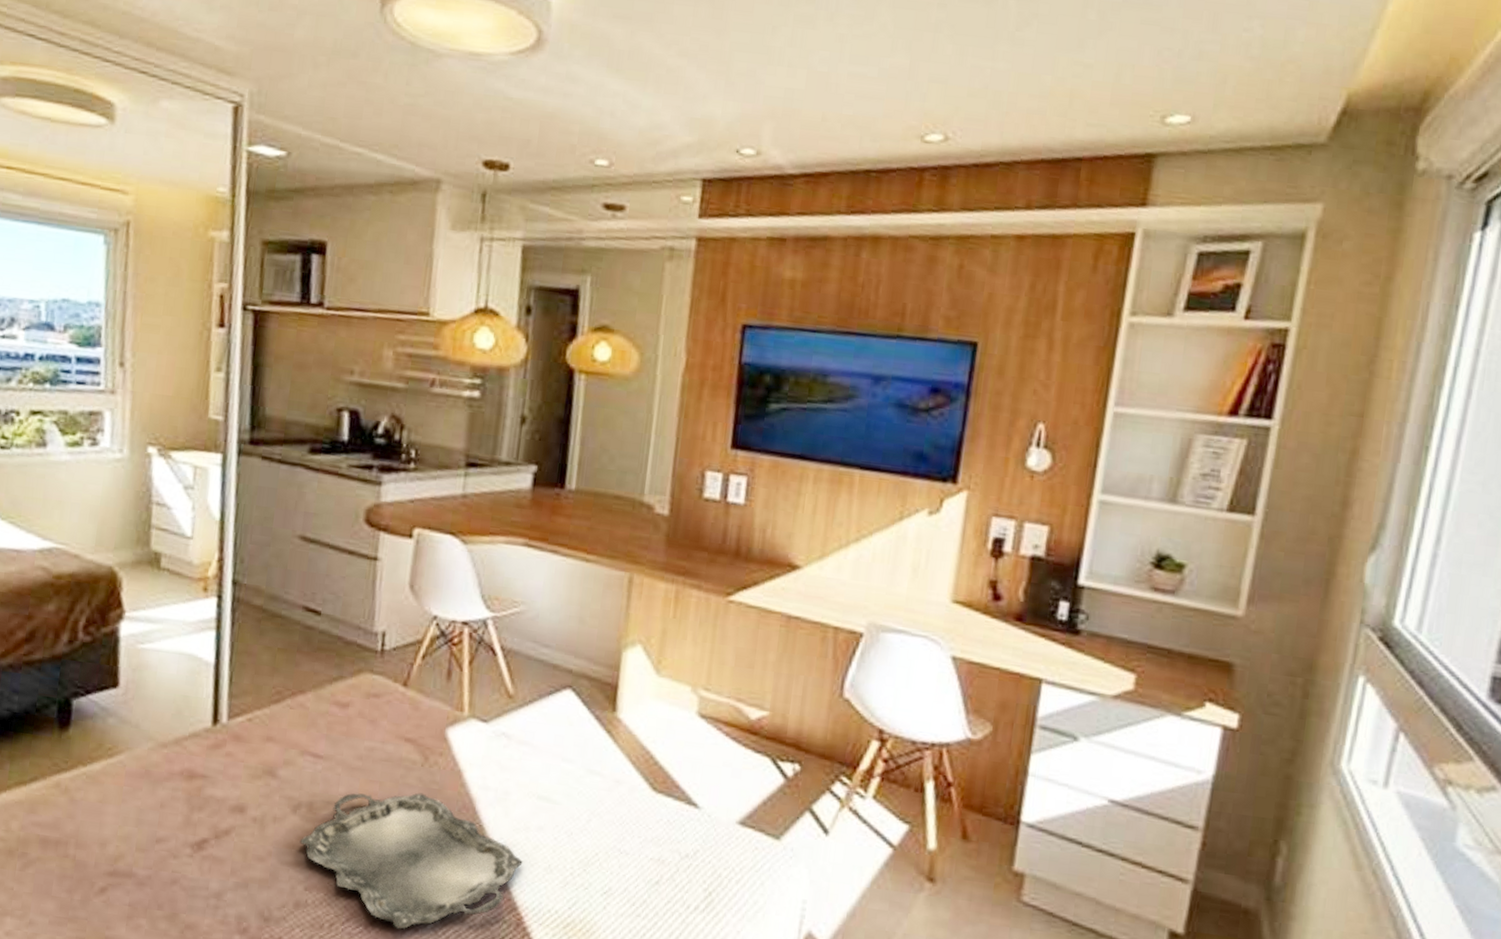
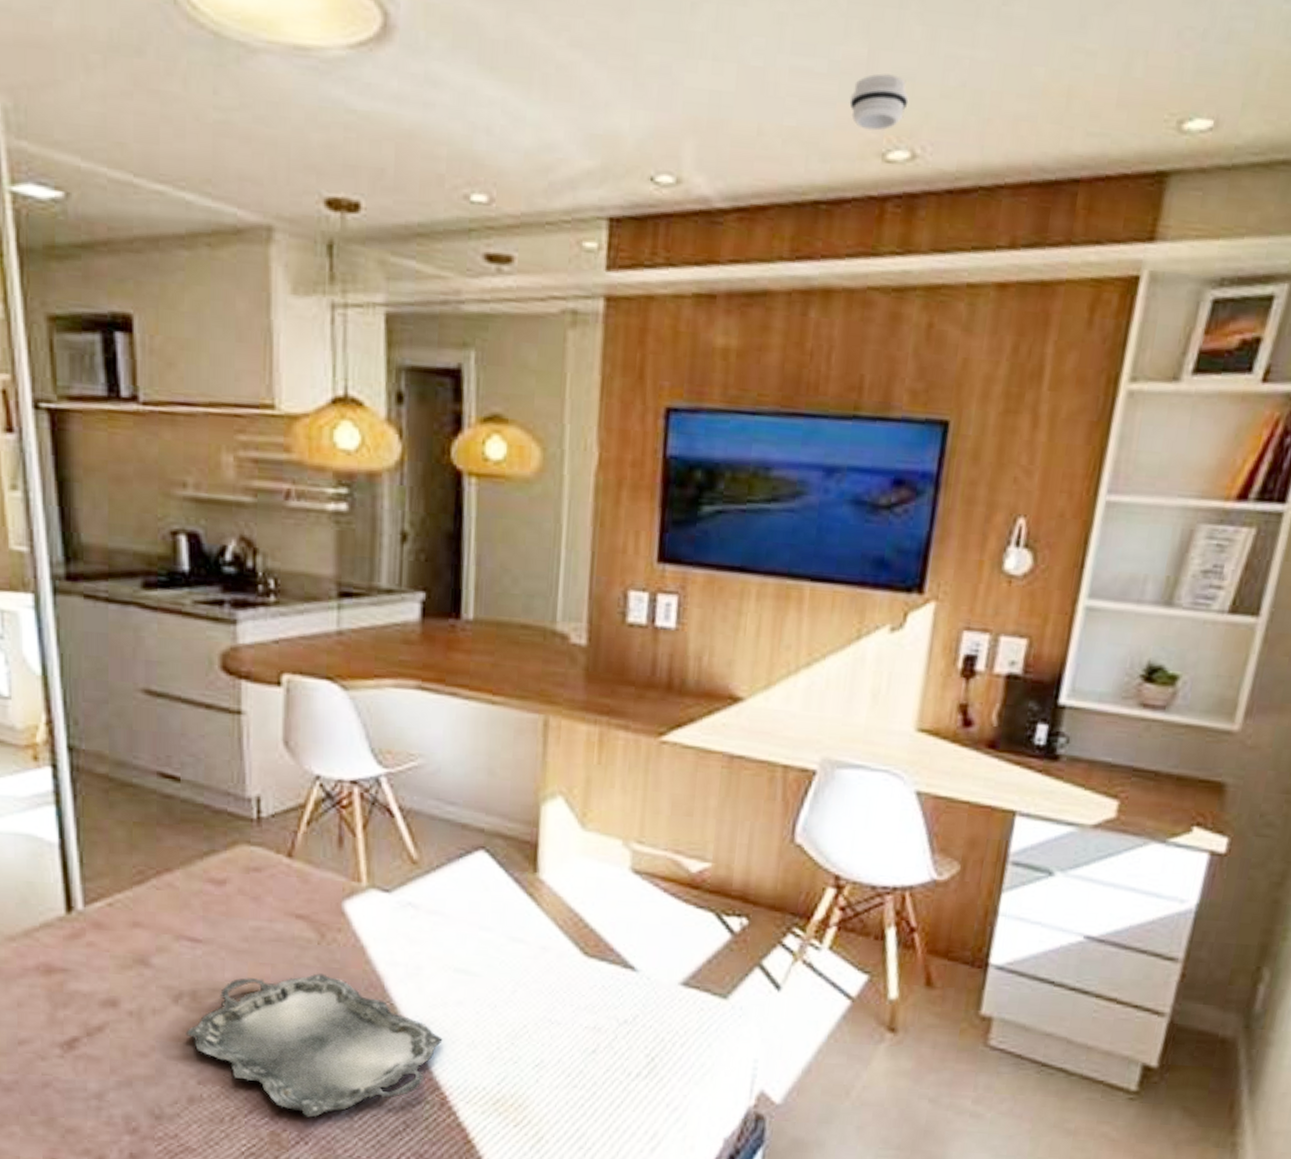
smoke detector: none [895,78,943,120] -> present [849,73,909,131]

